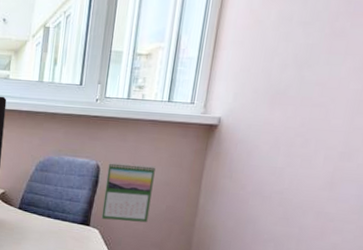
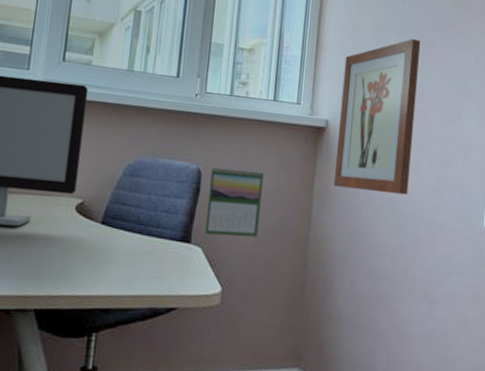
wall art: none [222,30,331,188] -> present [333,39,421,195]

